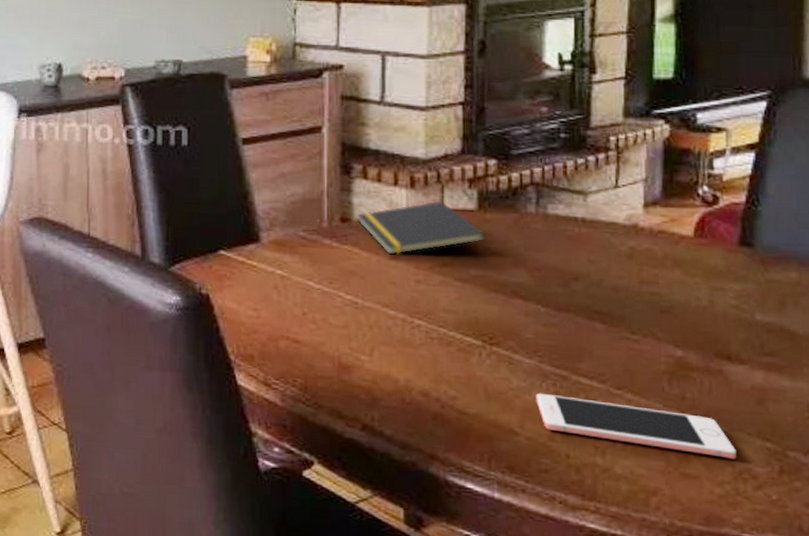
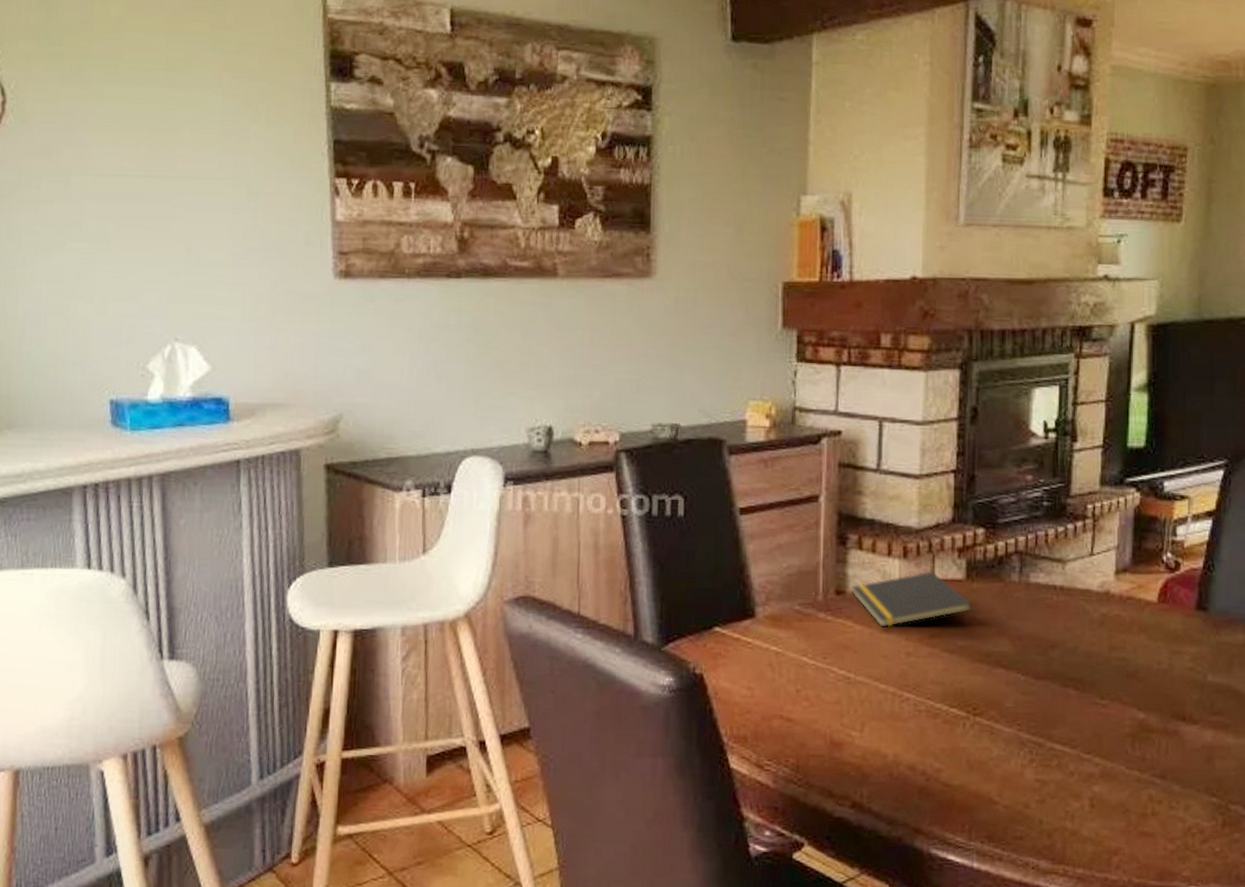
cell phone: present [536,393,736,459] -> none [1014,761,1187,815]

